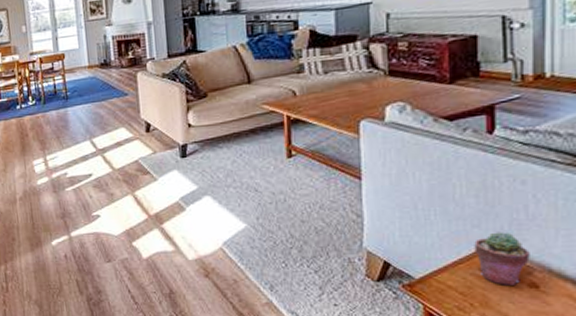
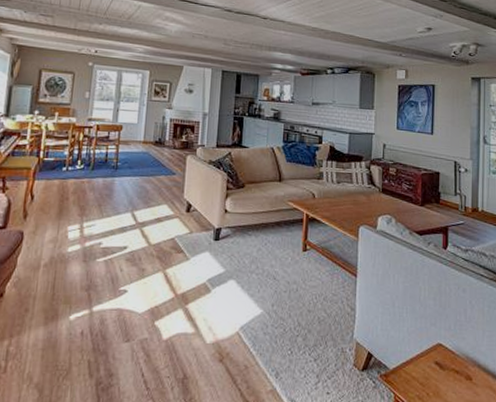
potted succulent: present [474,232,530,285] -> none [431,330,467,377]

